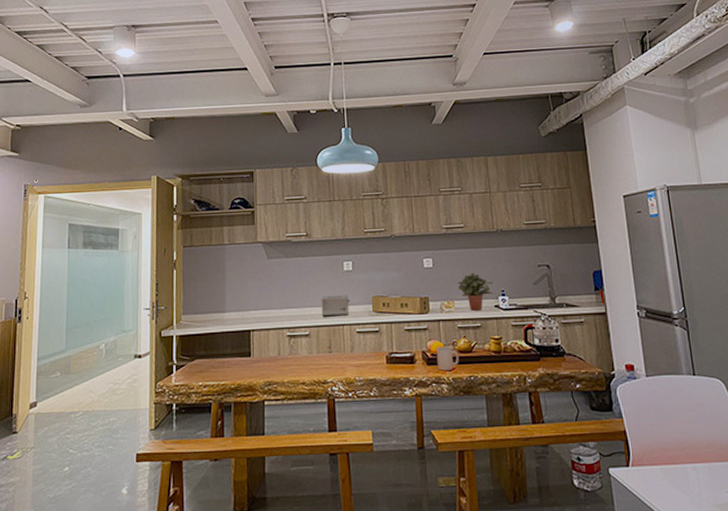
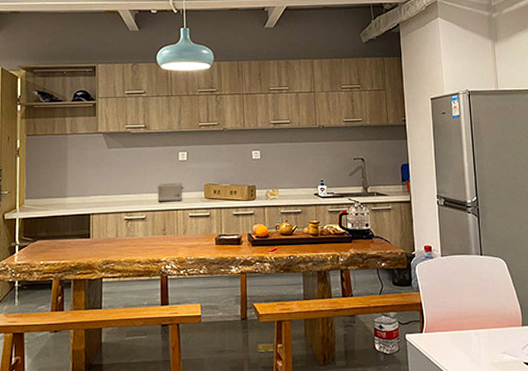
cup: present [436,346,459,371] -> none [260,229,281,251]
potted plant: present [458,273,493,311] -> none [283,164,314,198]

